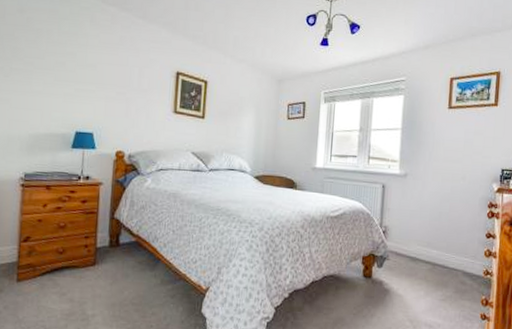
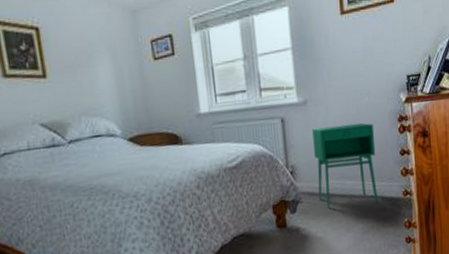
storage cabinet: none [404,198,465,276] -> present [312,122,378,208]

